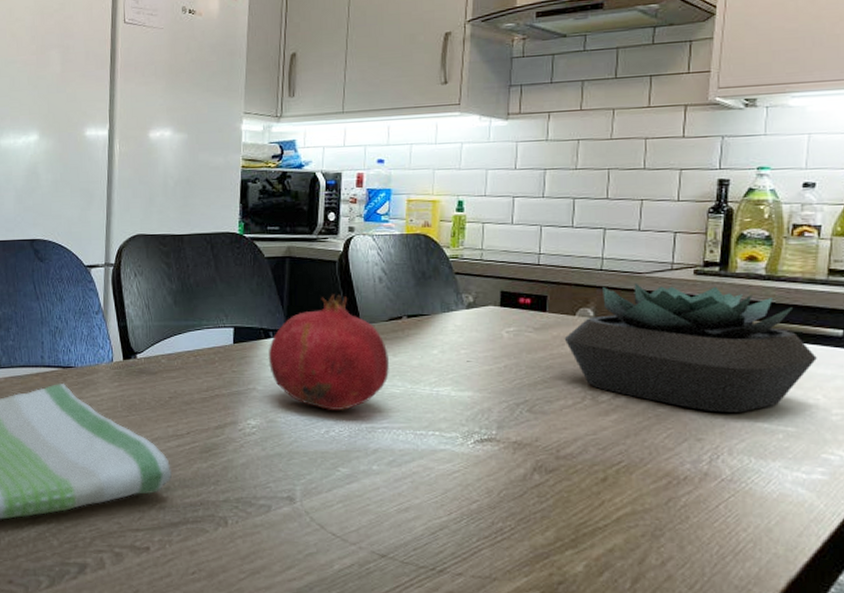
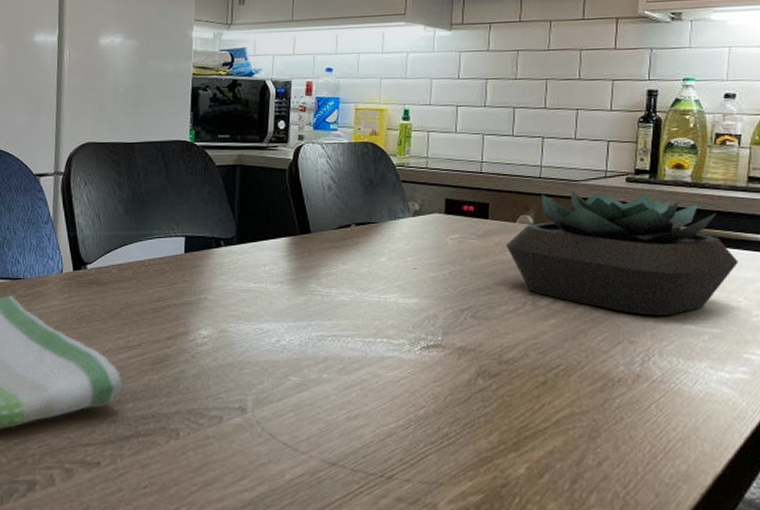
fruit: present [269,294,389,410] -> none [220,202,338,319]

